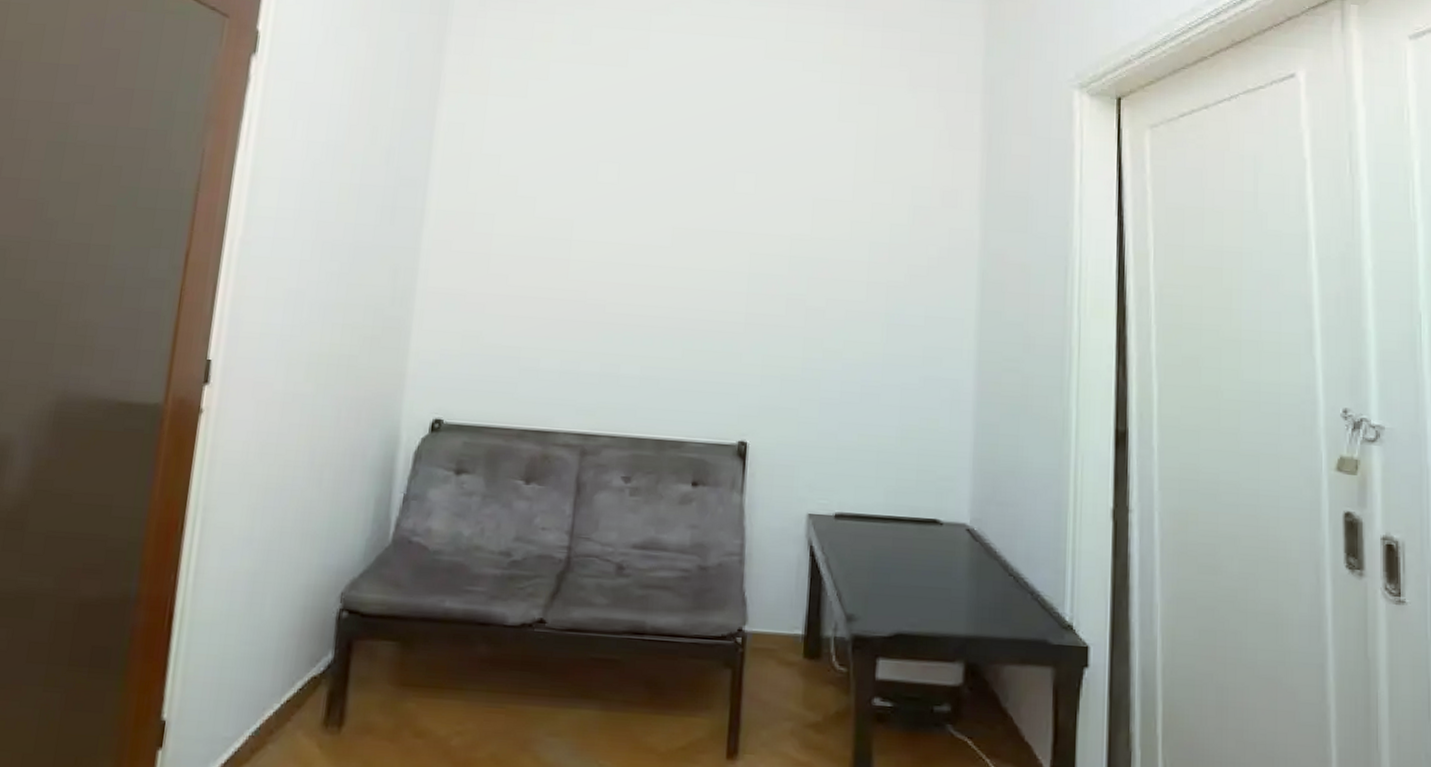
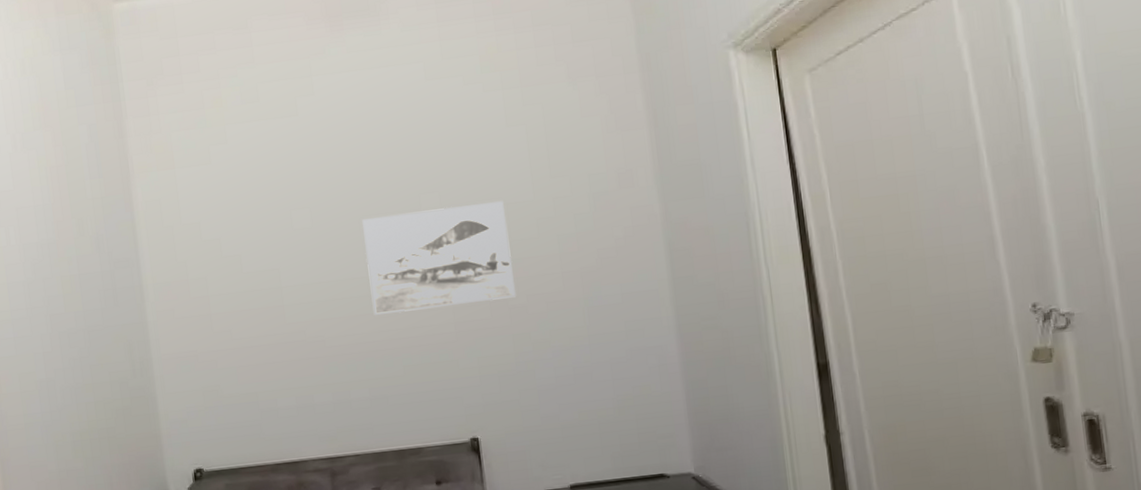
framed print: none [662,186,820,299] -> present [362,200,517,315]

